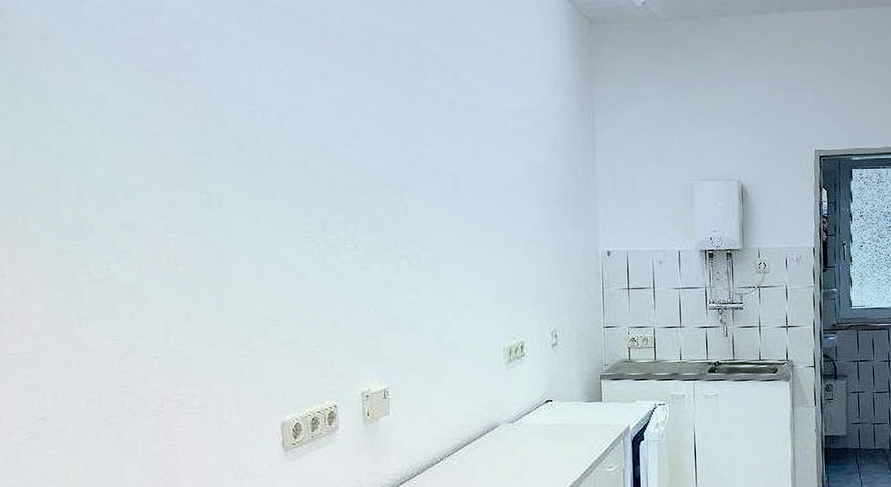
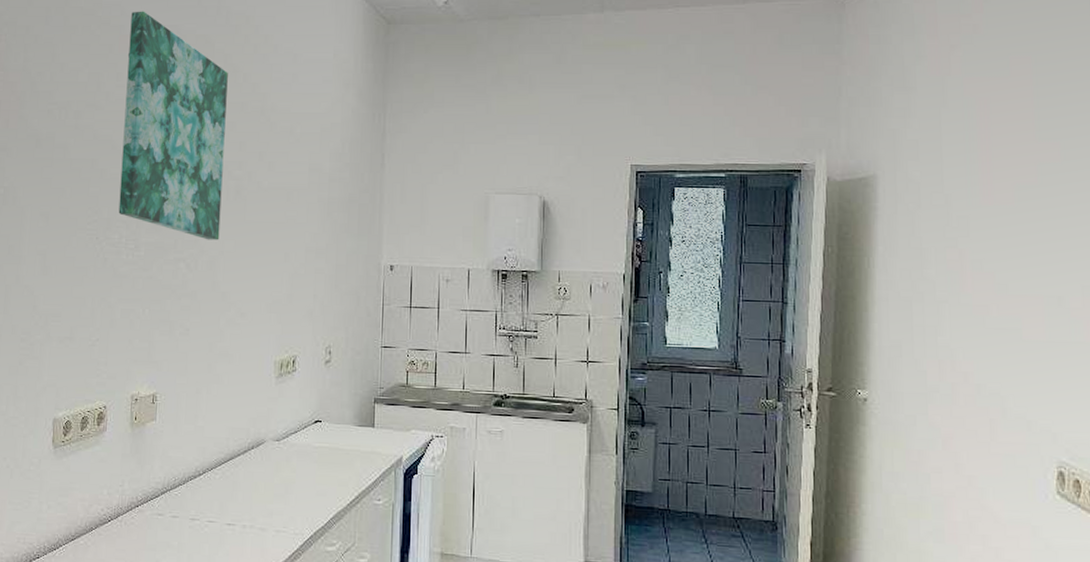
wall art: none [331,10,440,236] -> present [118,11,228,240]

